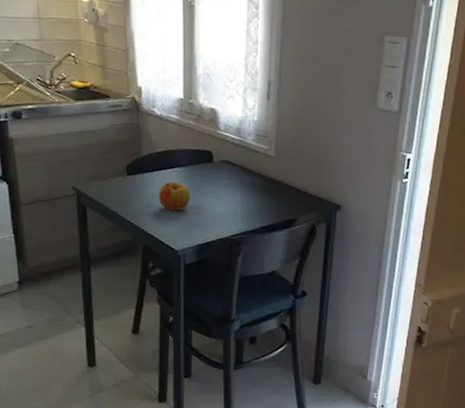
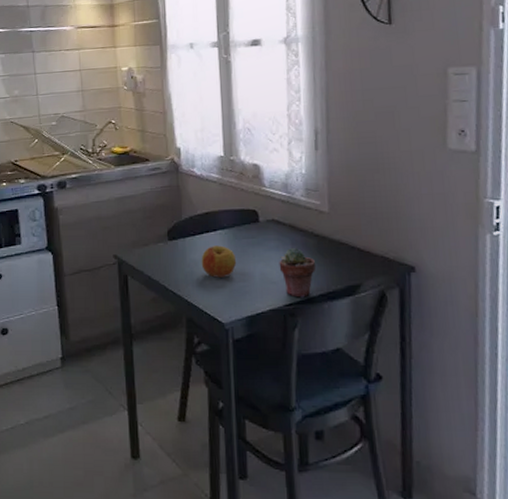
potted succulent: none [229,187,261,229] -> present [279,248,316,298]

